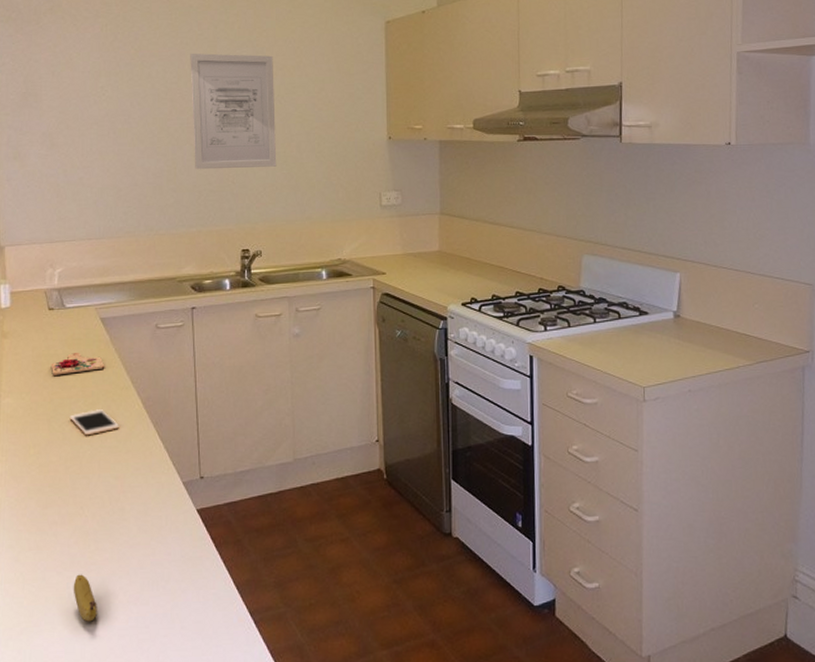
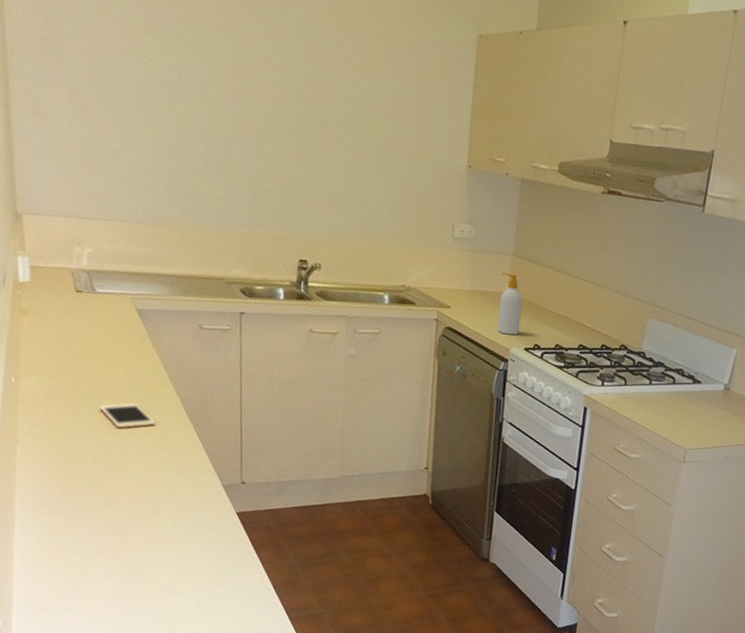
cutting board: present [50,353,105,375] -> none [78,341,141,363]
banana: present [73,574,97,622] -> none [101,560,127,605]
wall art: present [190,53,277,170] -> none [250,28,349,176]
soap bottle: none [431,232,455,292] -> present [497,272,523,335]

